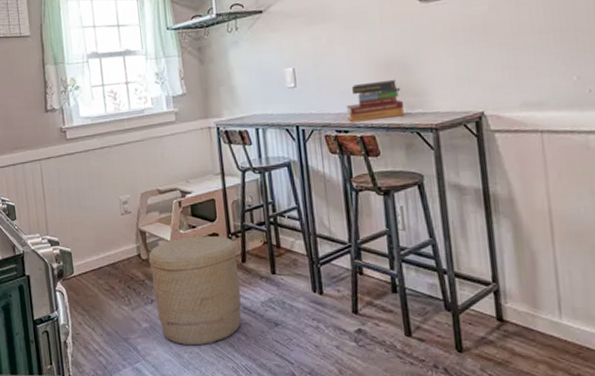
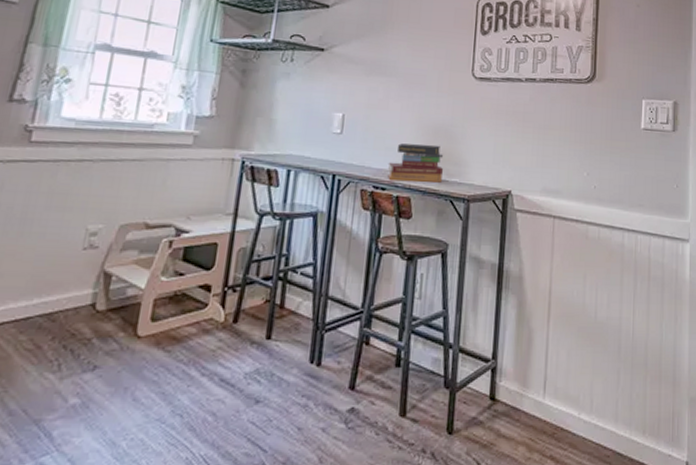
woven basket: present [148,235,242,346] -> none [97,286,232,430]

